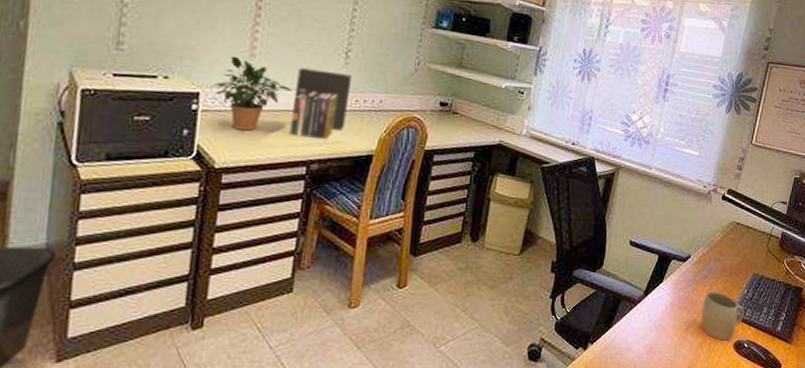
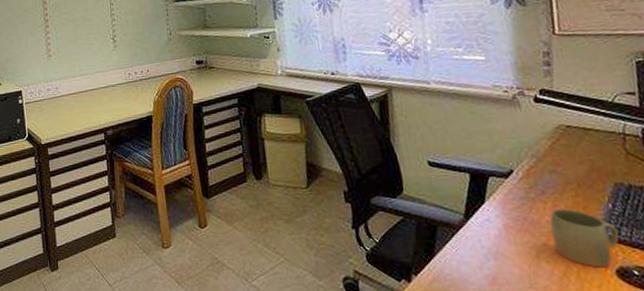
potted plant: present [211,55,292,131] -> none [28,59,81,113]
books: present [289,91,337,140] -> none [83,72,117,111]
binder: present [295,68,353,132] -> none [82,54,125,102]

